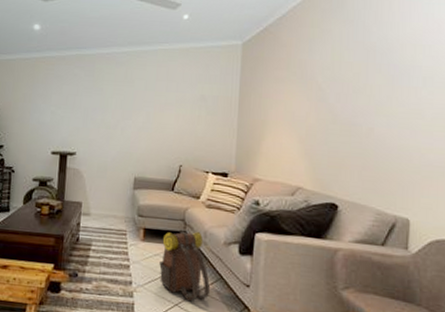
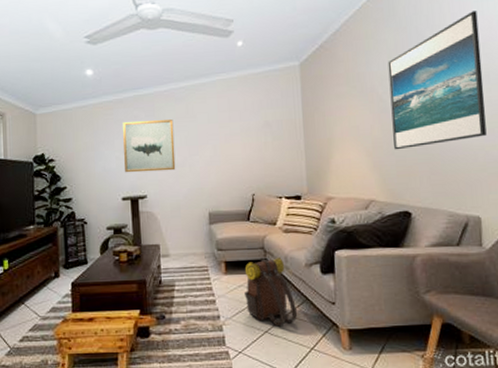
wall art: none [58,78,112,132] -> present [123,120,176,173]
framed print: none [328,12,427,141] -> present [388,11,487,150]

